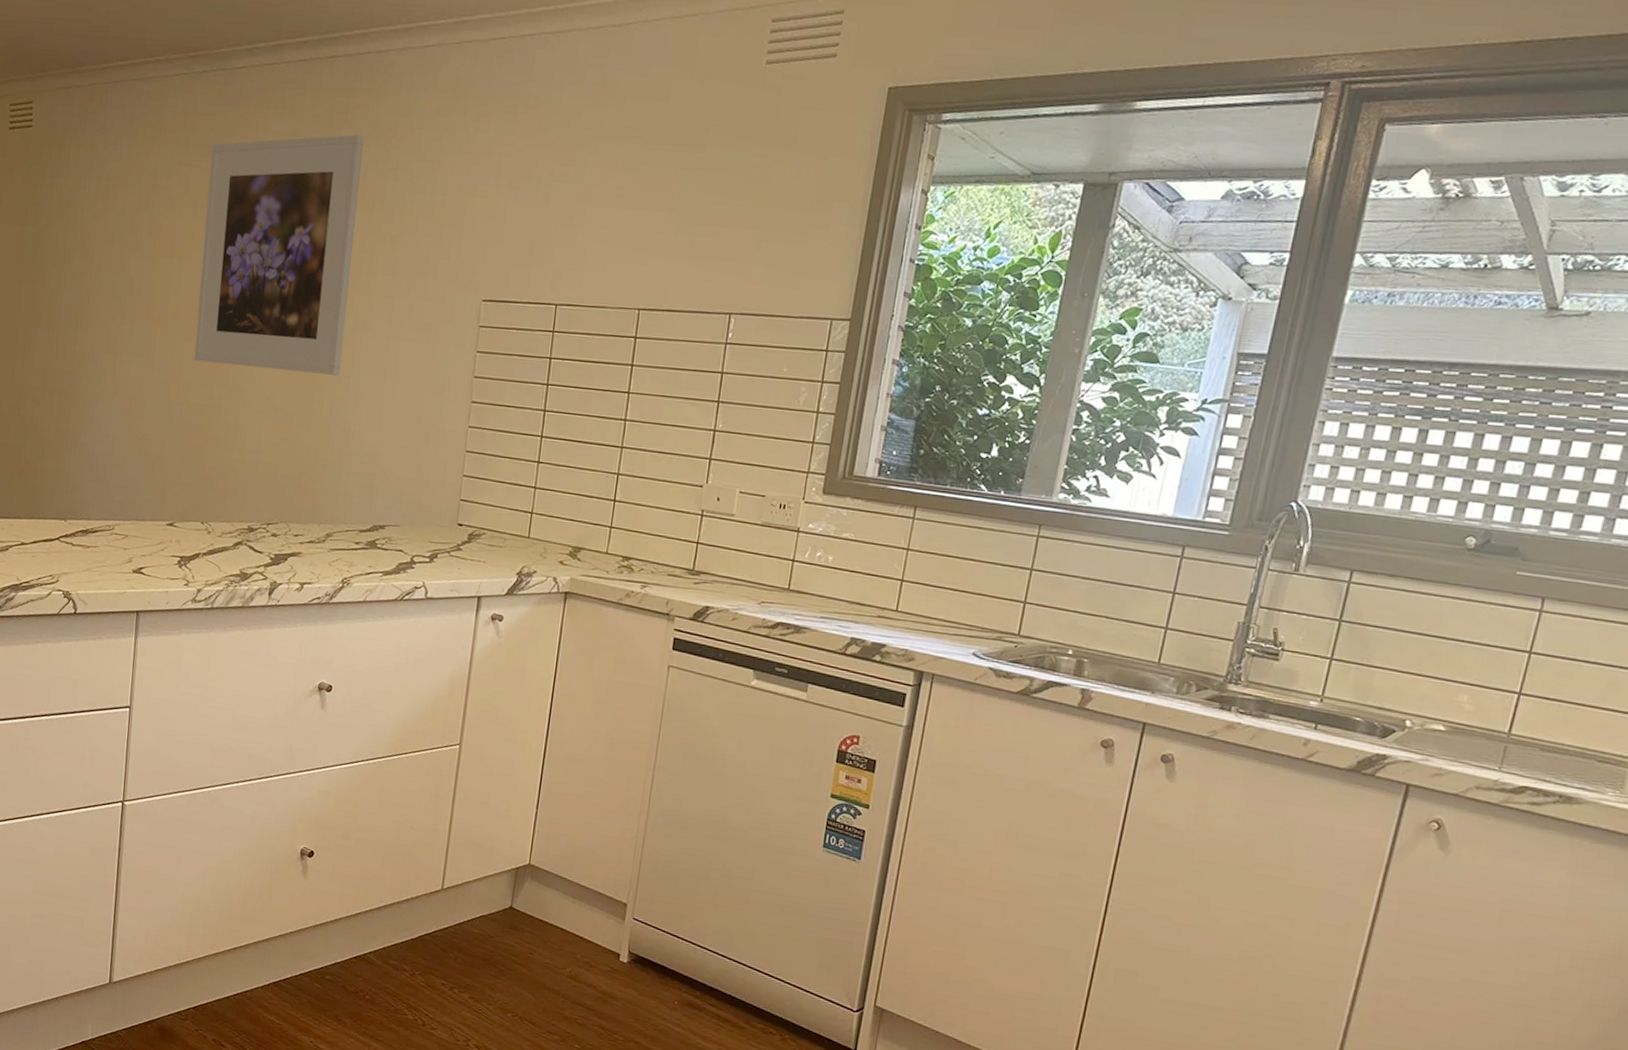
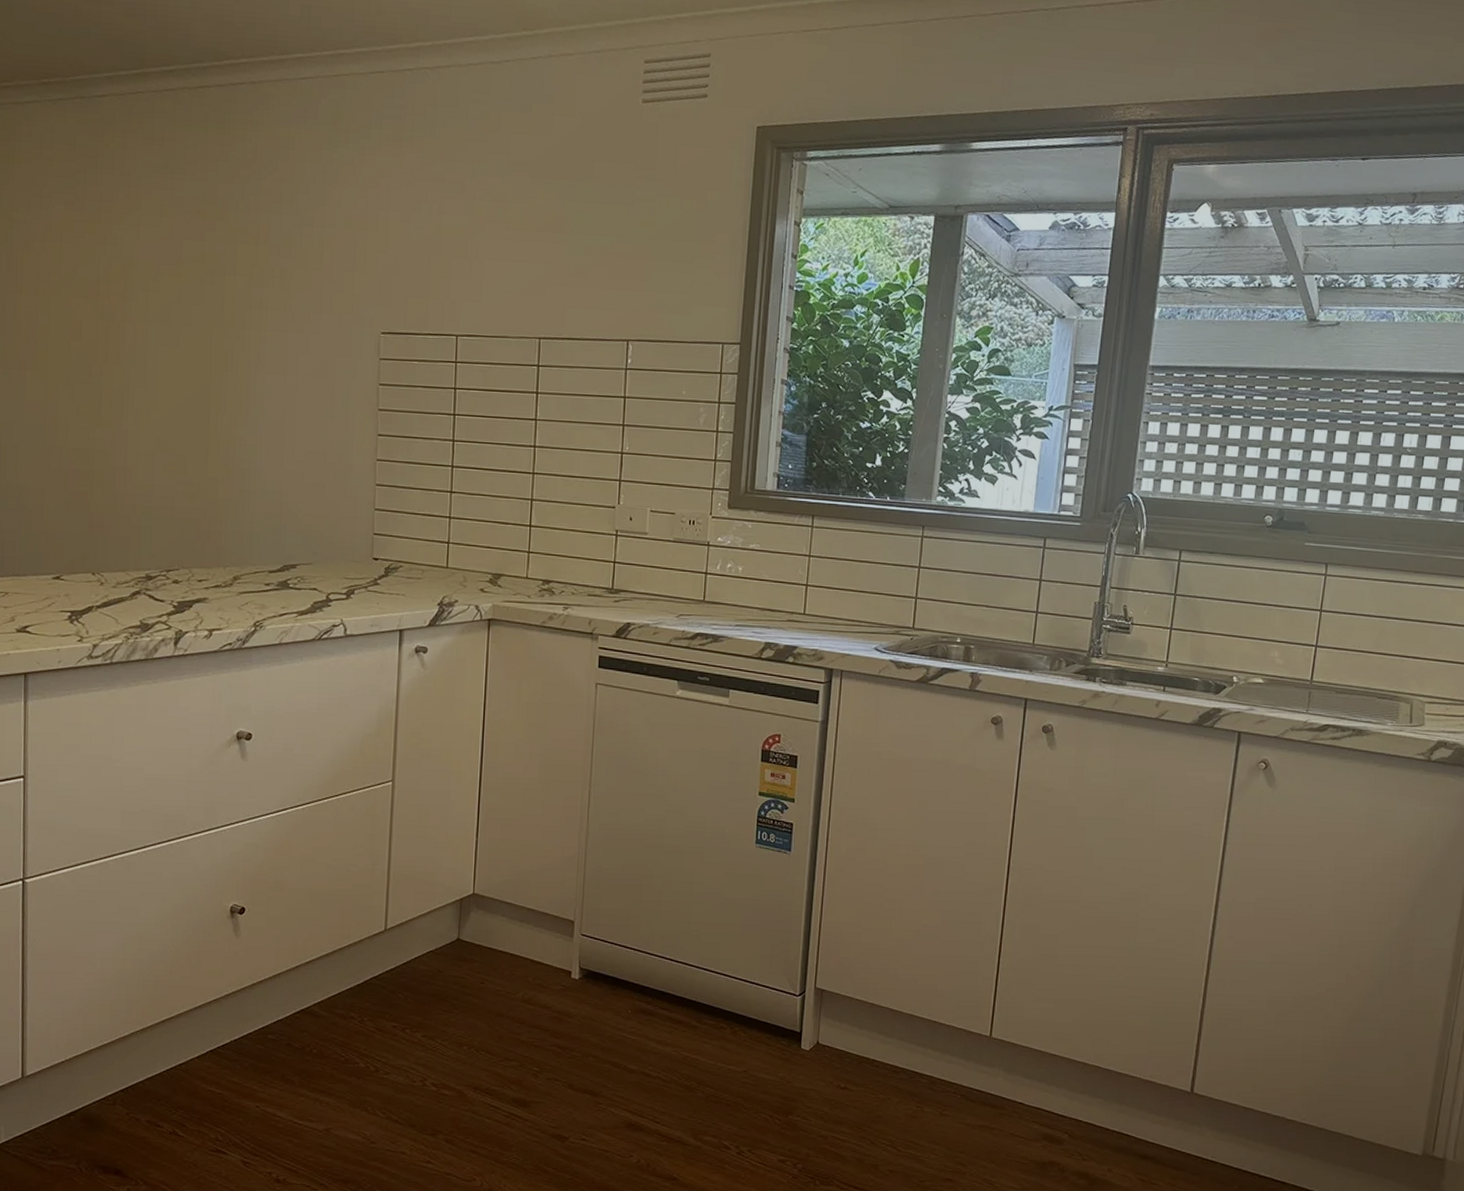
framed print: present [193,134,364,376] -> none [70,166,243,413]

